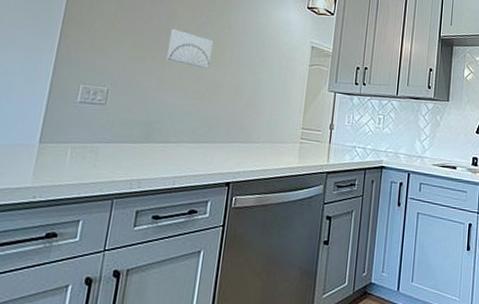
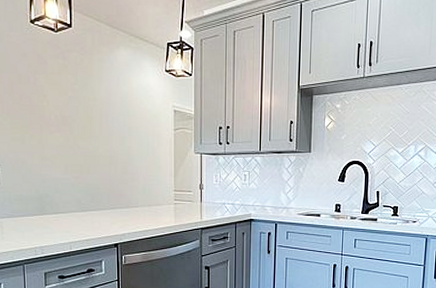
wall art: present [166,28,214,69] -> none [42,106,83,143]

